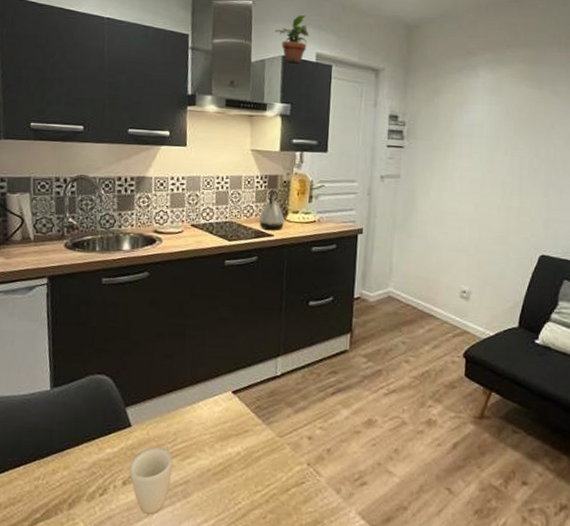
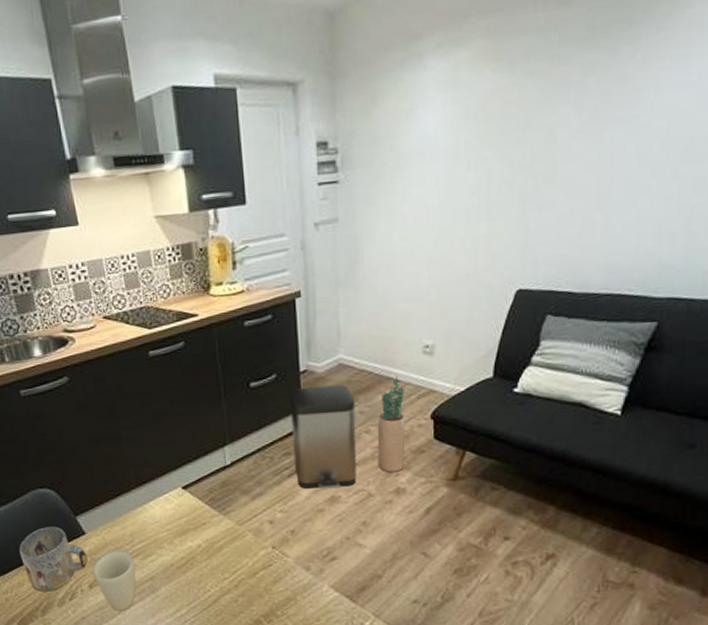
mug: none [62,414,128,484] -> present [19,526,88,592]
kettle: present [258,187,286,230] -> none [178,258,209,310]
potted plant: present [275,15,309,64] -> none [156,23,201,96]
pedal bin: none [338,312,399,412] -> present [290,384,357,489]
vase: none [414,313,442,404] -> present [377,375,405,472]

